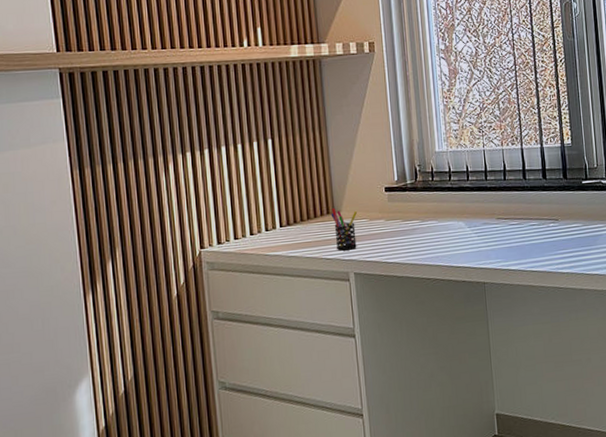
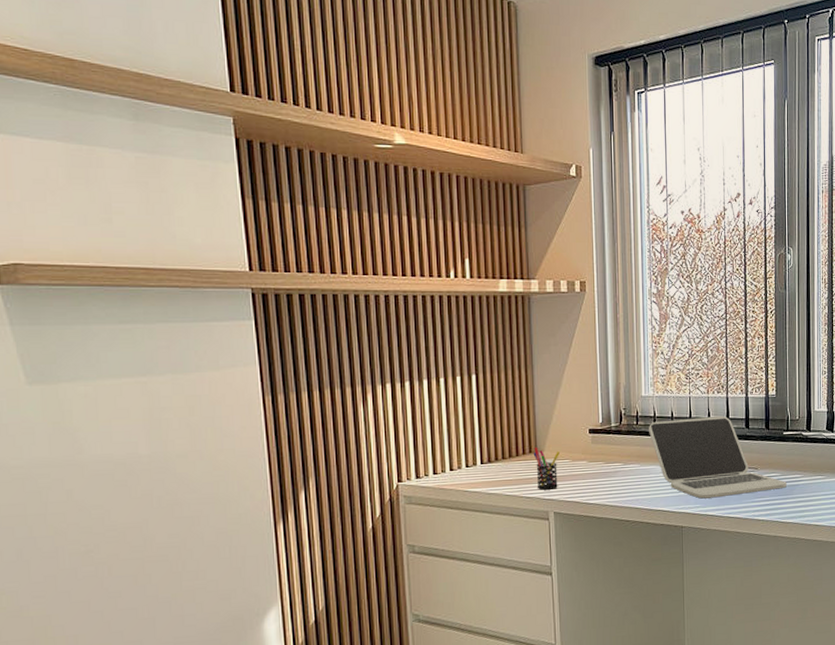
laptop: none [444,167,590,253] -> present [649,415,787,499]

